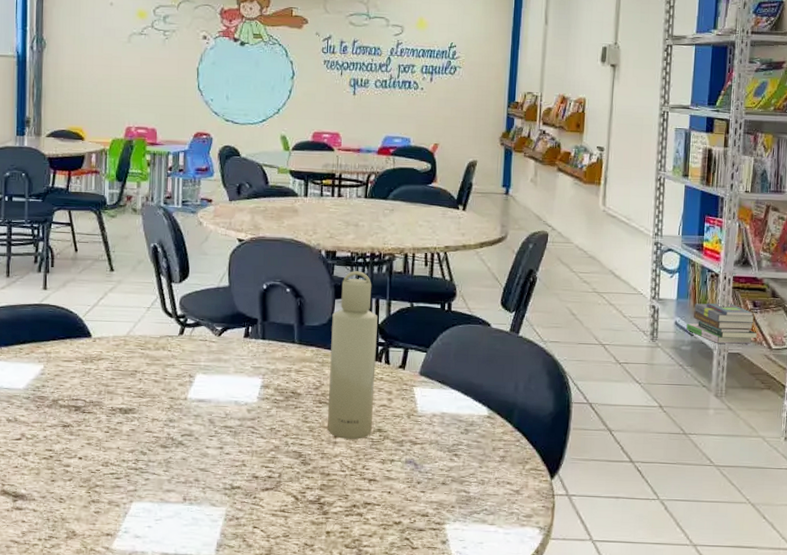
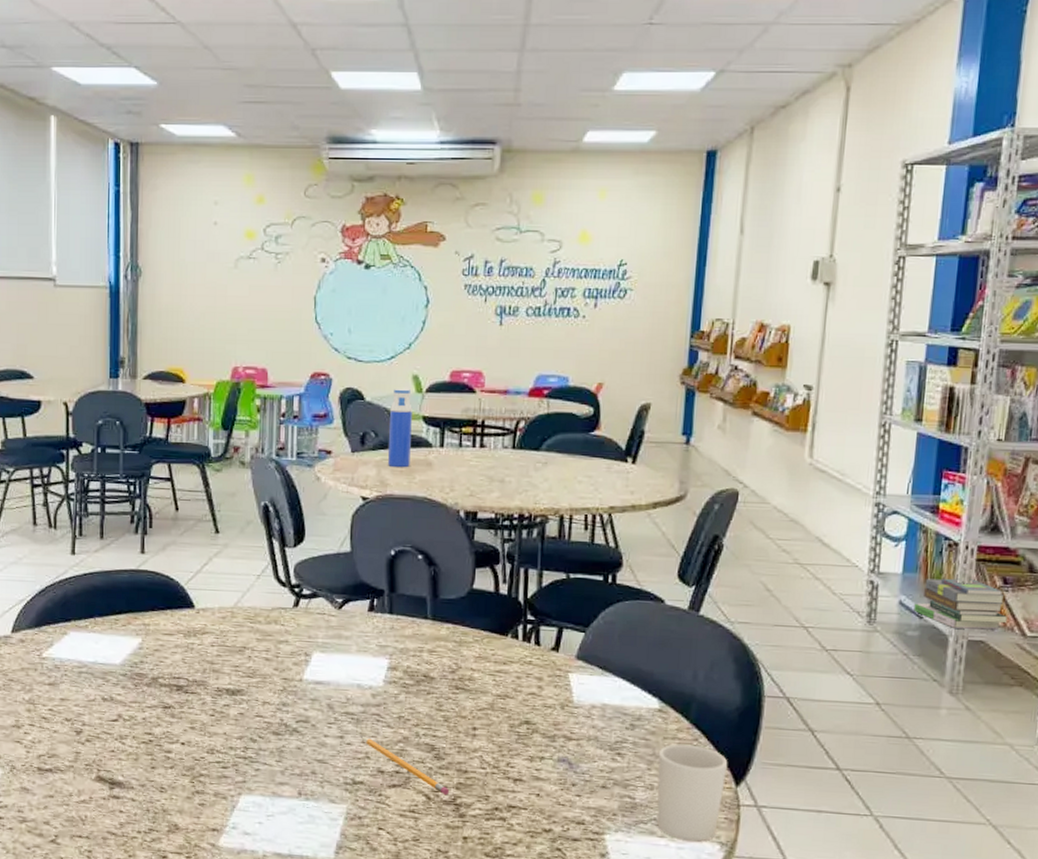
pencil: none [237,446,315,496] -> present [360,735,450,796]
water bottle: none [260,147,281,214] -> present [387,389,412,468]
bottle: present [326,271,378,439] -> none [464,535,527,732]
mug: none [487,445,544,527] -> present [656,744,728,842]

